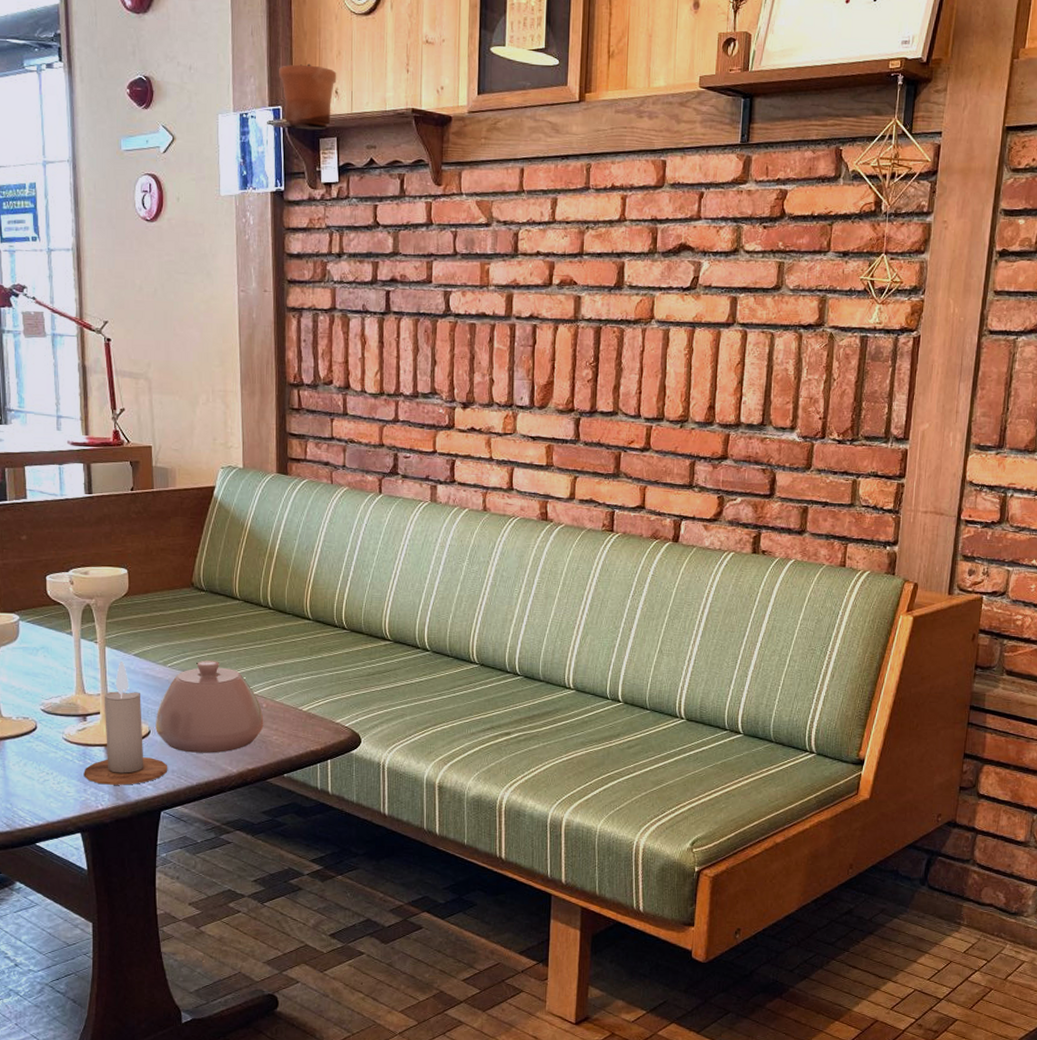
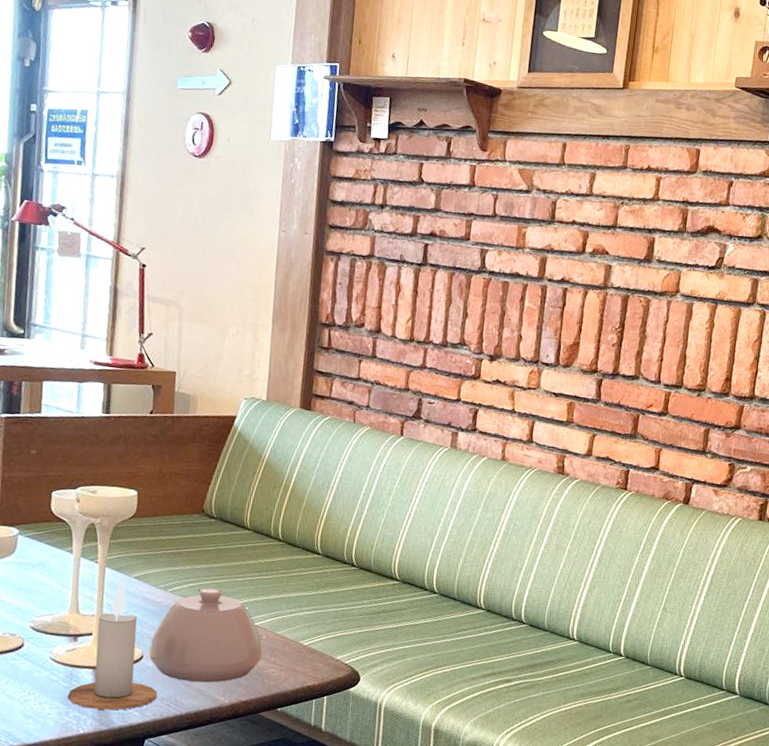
planter: present [279,63,337,131] -> none [339,26,396,90]

